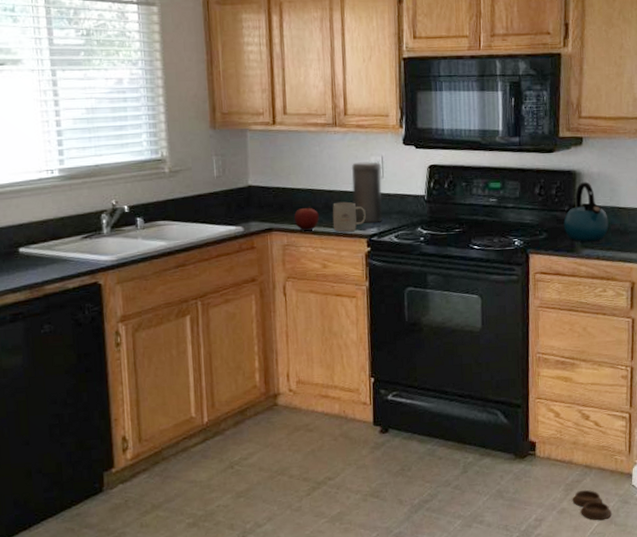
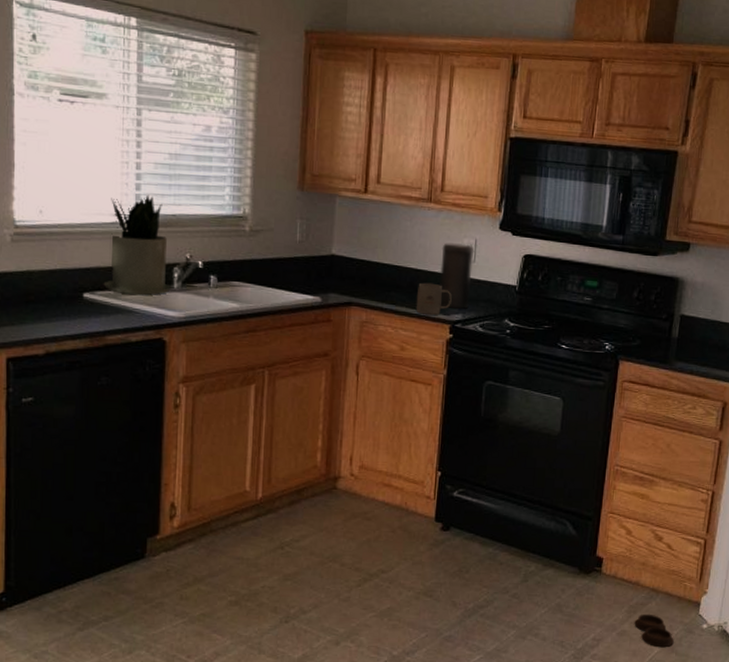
planter: none [35,149,102,245] -> present [103,194,172,295]
fruit: present [294,206,319,231] -> none [376,283,402,310]
kettle: present [563,181,609,242] -> none [659,290,707,355]

